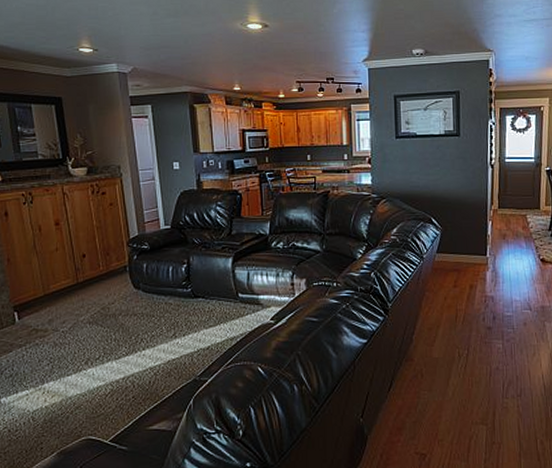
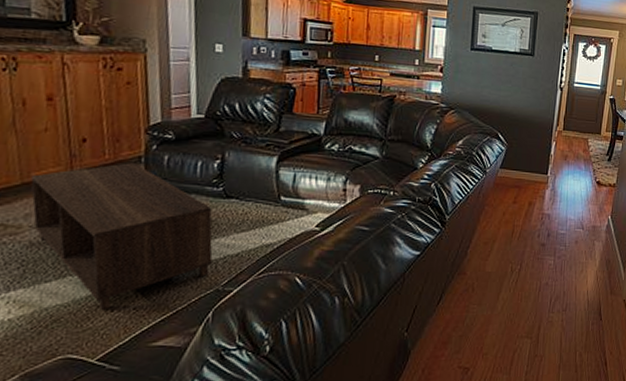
coffee table: none [50,272,189,399] -> present [31,163,213,311]

